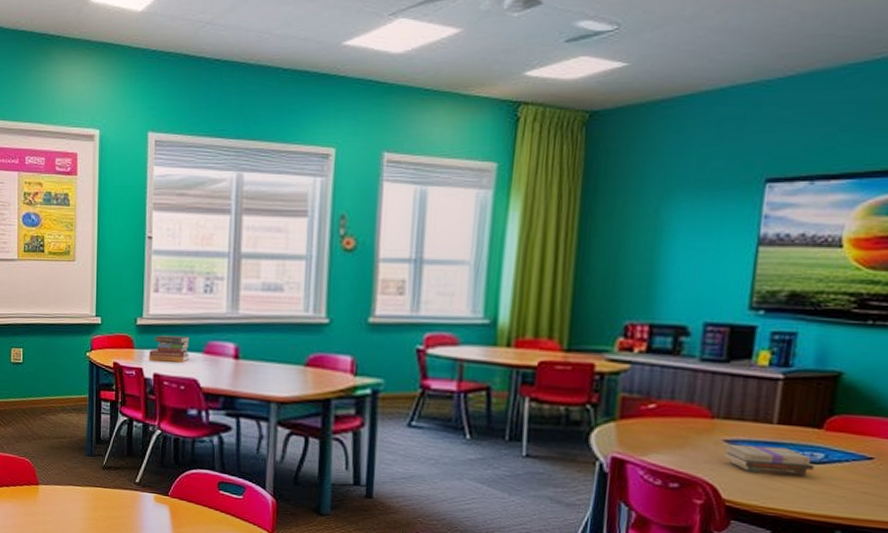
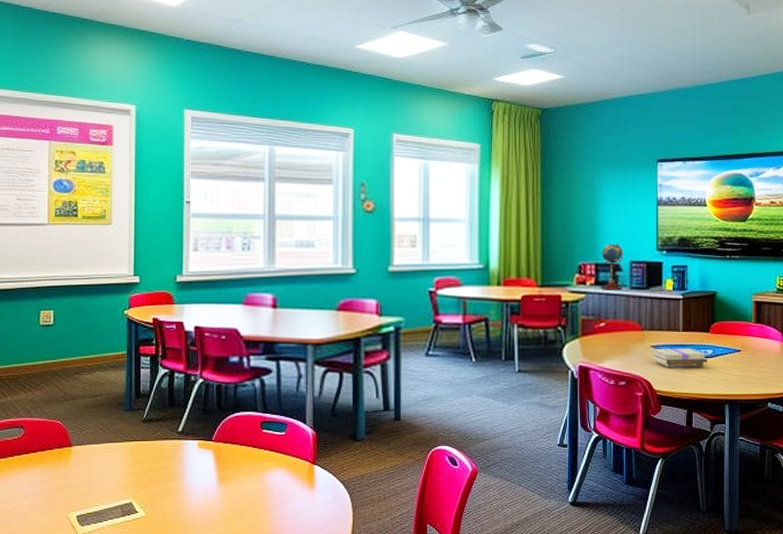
books: present [149,335,190,363] -> none [190,290,230,314]
globe: none [654,297,696,362] -> present [601,243,624,290]

